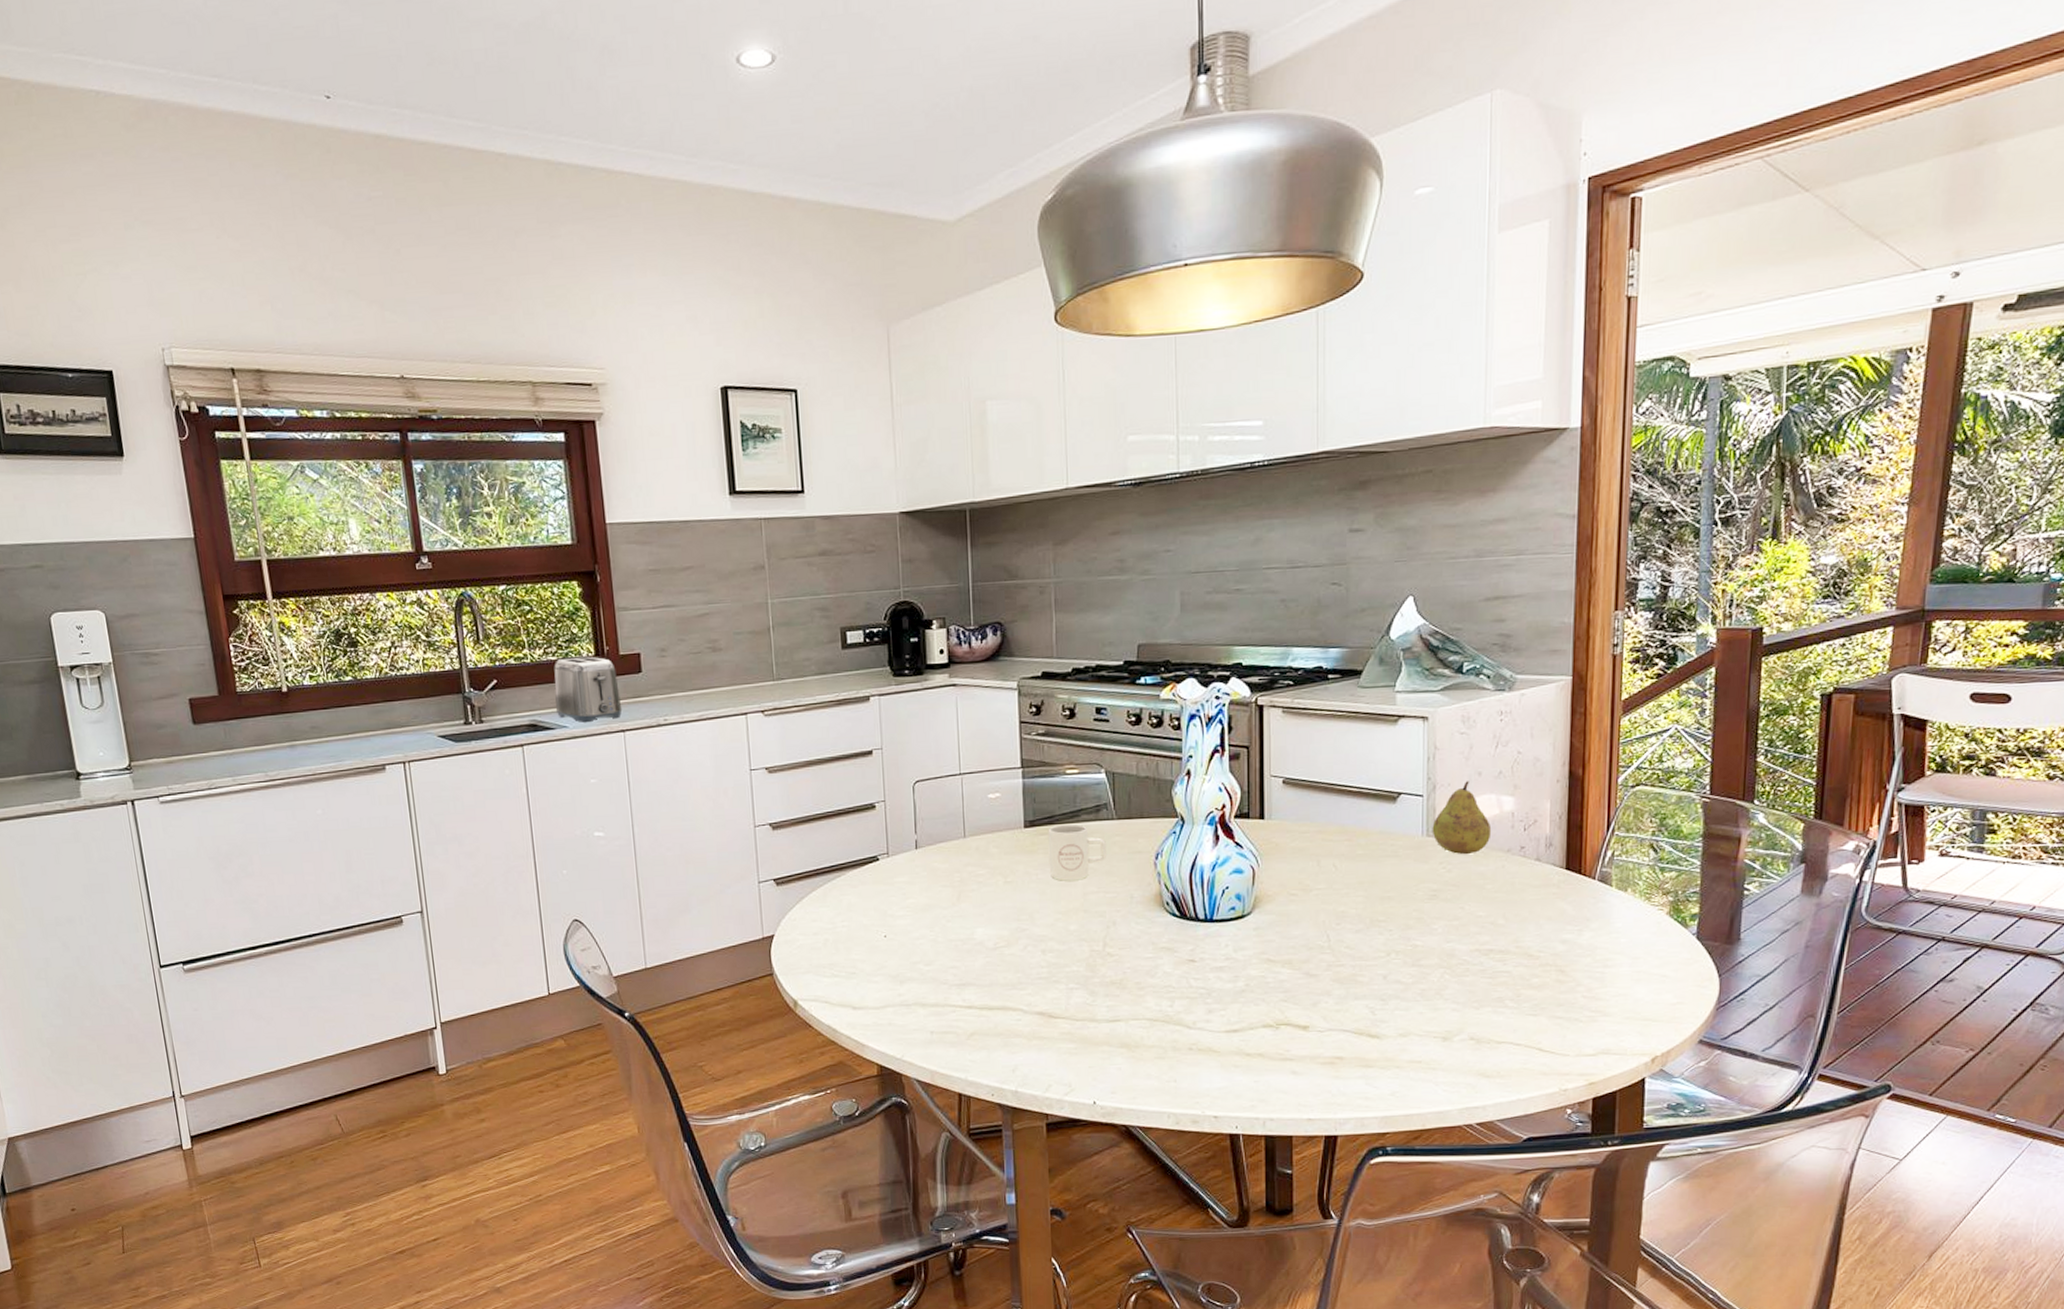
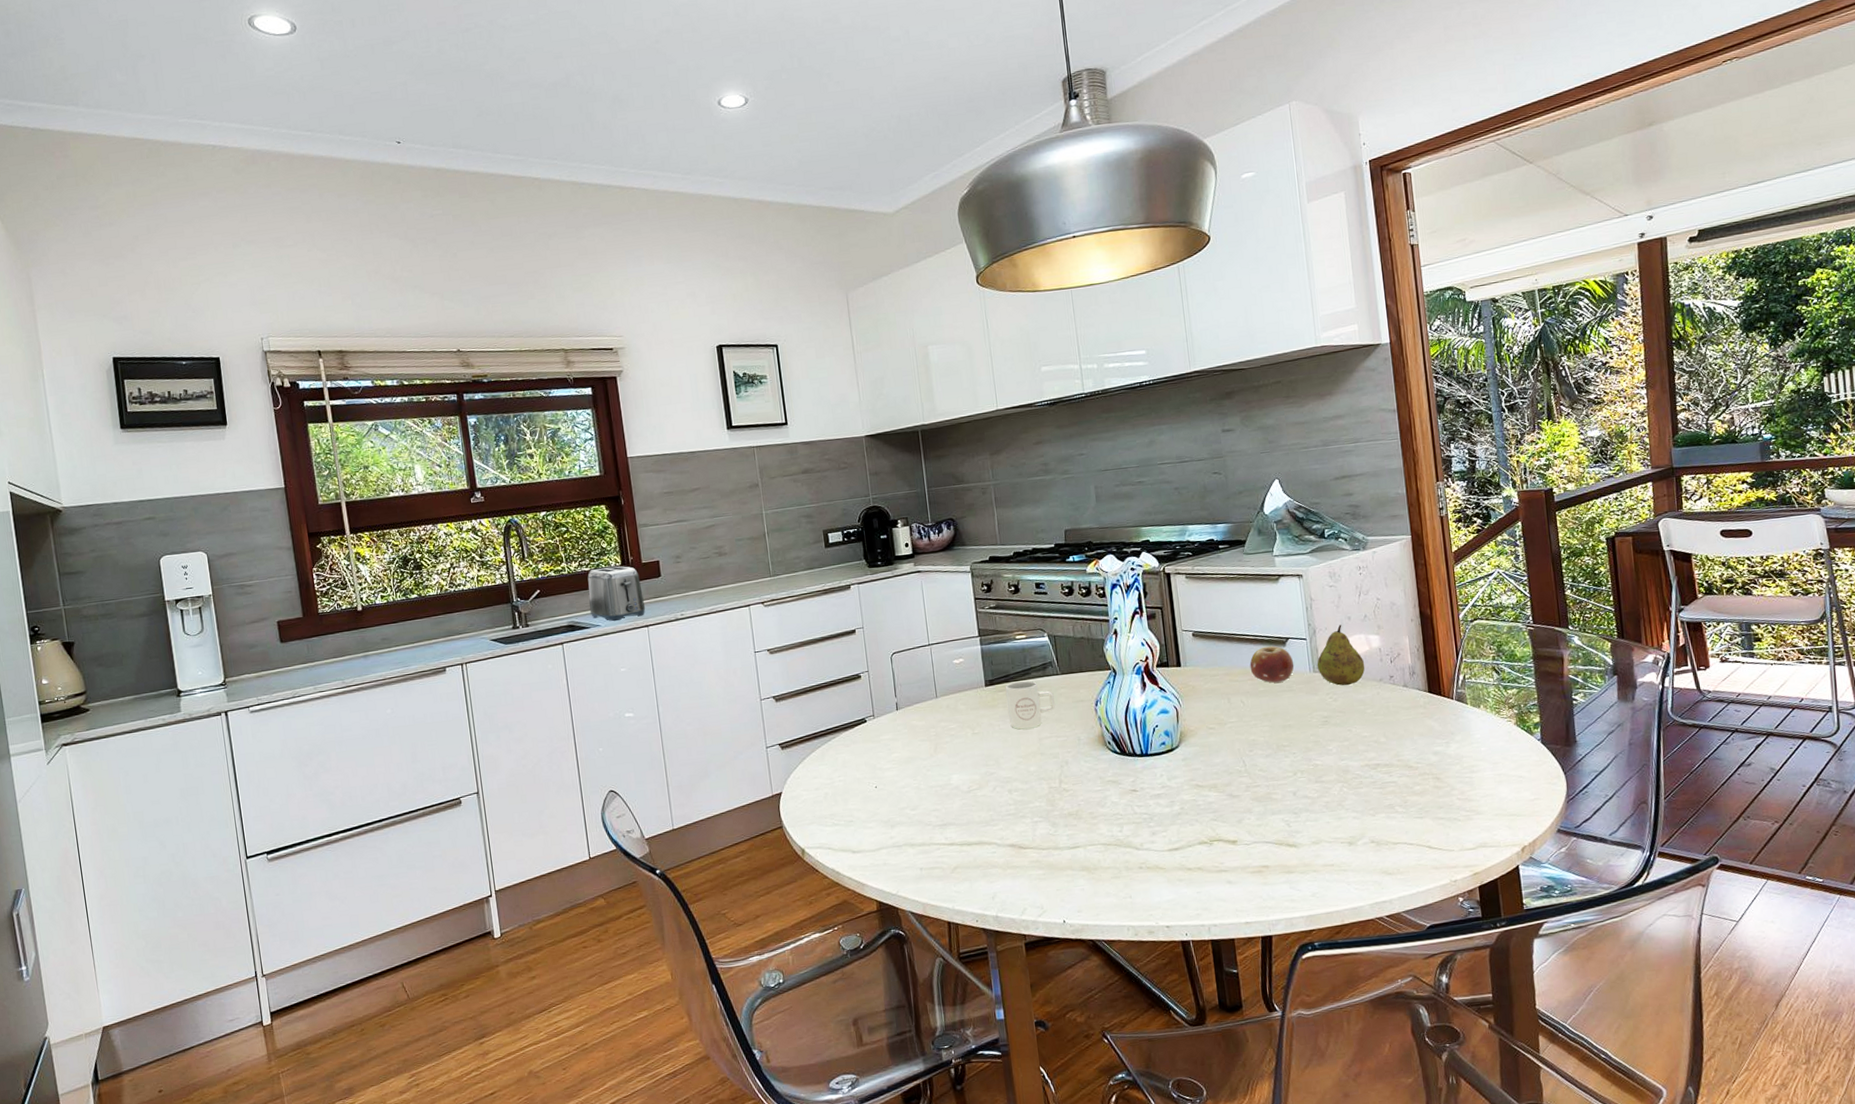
fruit: none [1349,801,1404,846] -> present [1249,645,1295,683]

